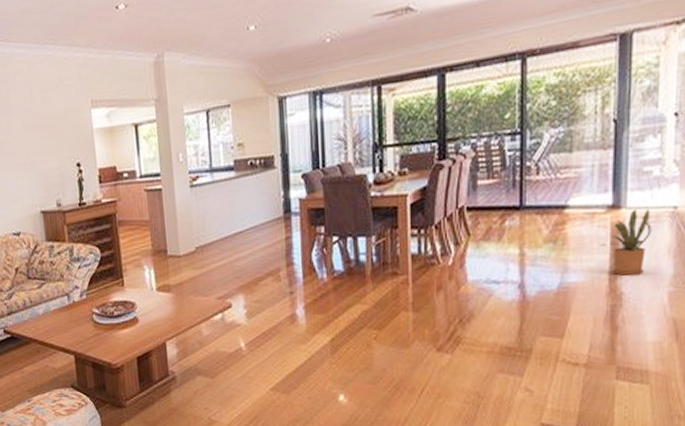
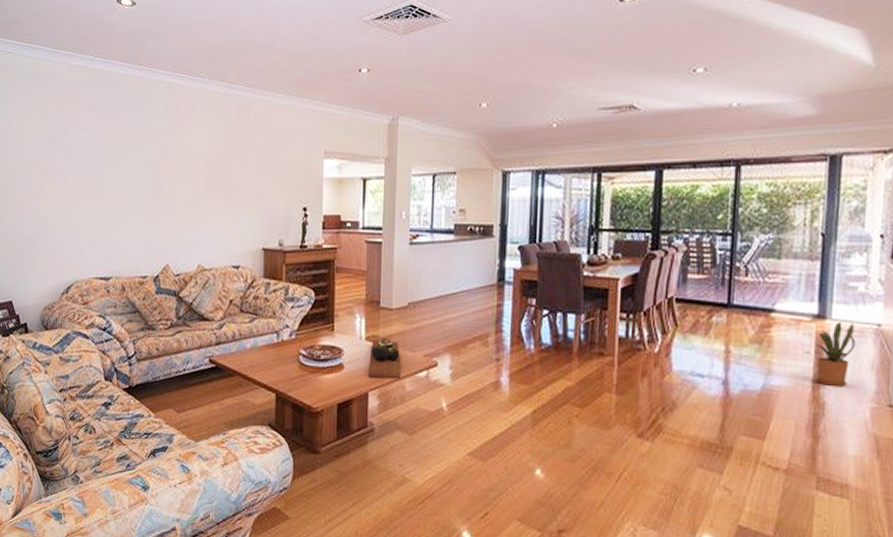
decorative tray: none [163,285,197,328] -> present [369,337,401,379]

